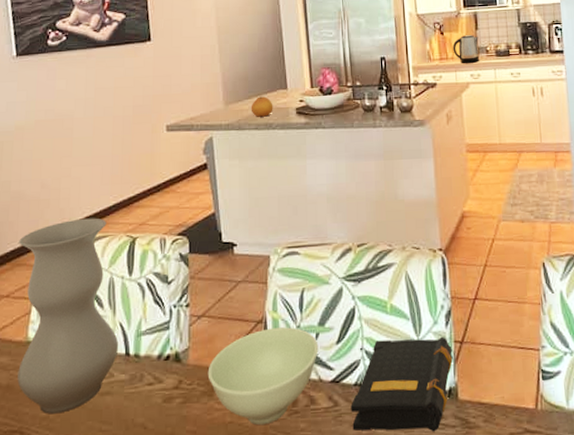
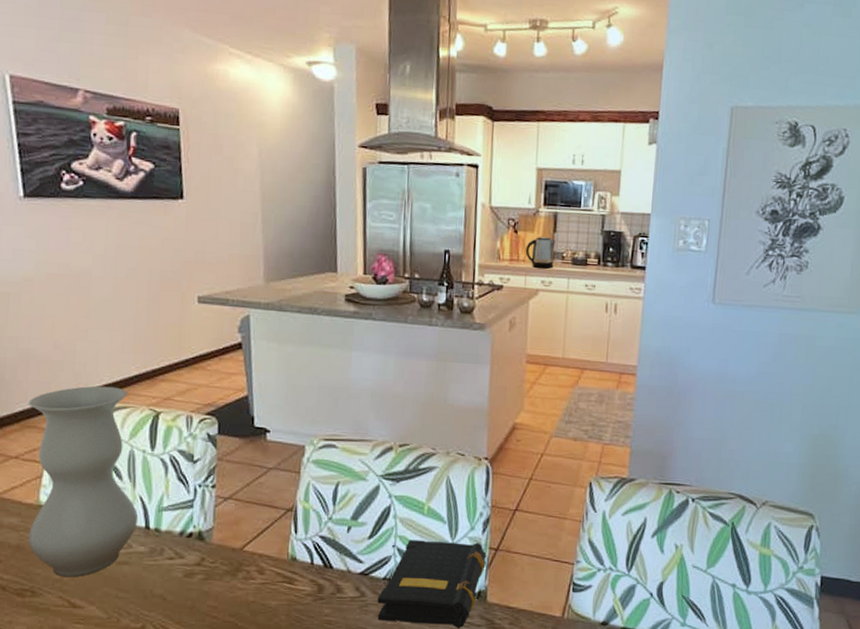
bowl: present [207,327,319,426] -> none [231,517,350,608]
fruit: present [251,96,273,117] -> none [294,277,320,300]

